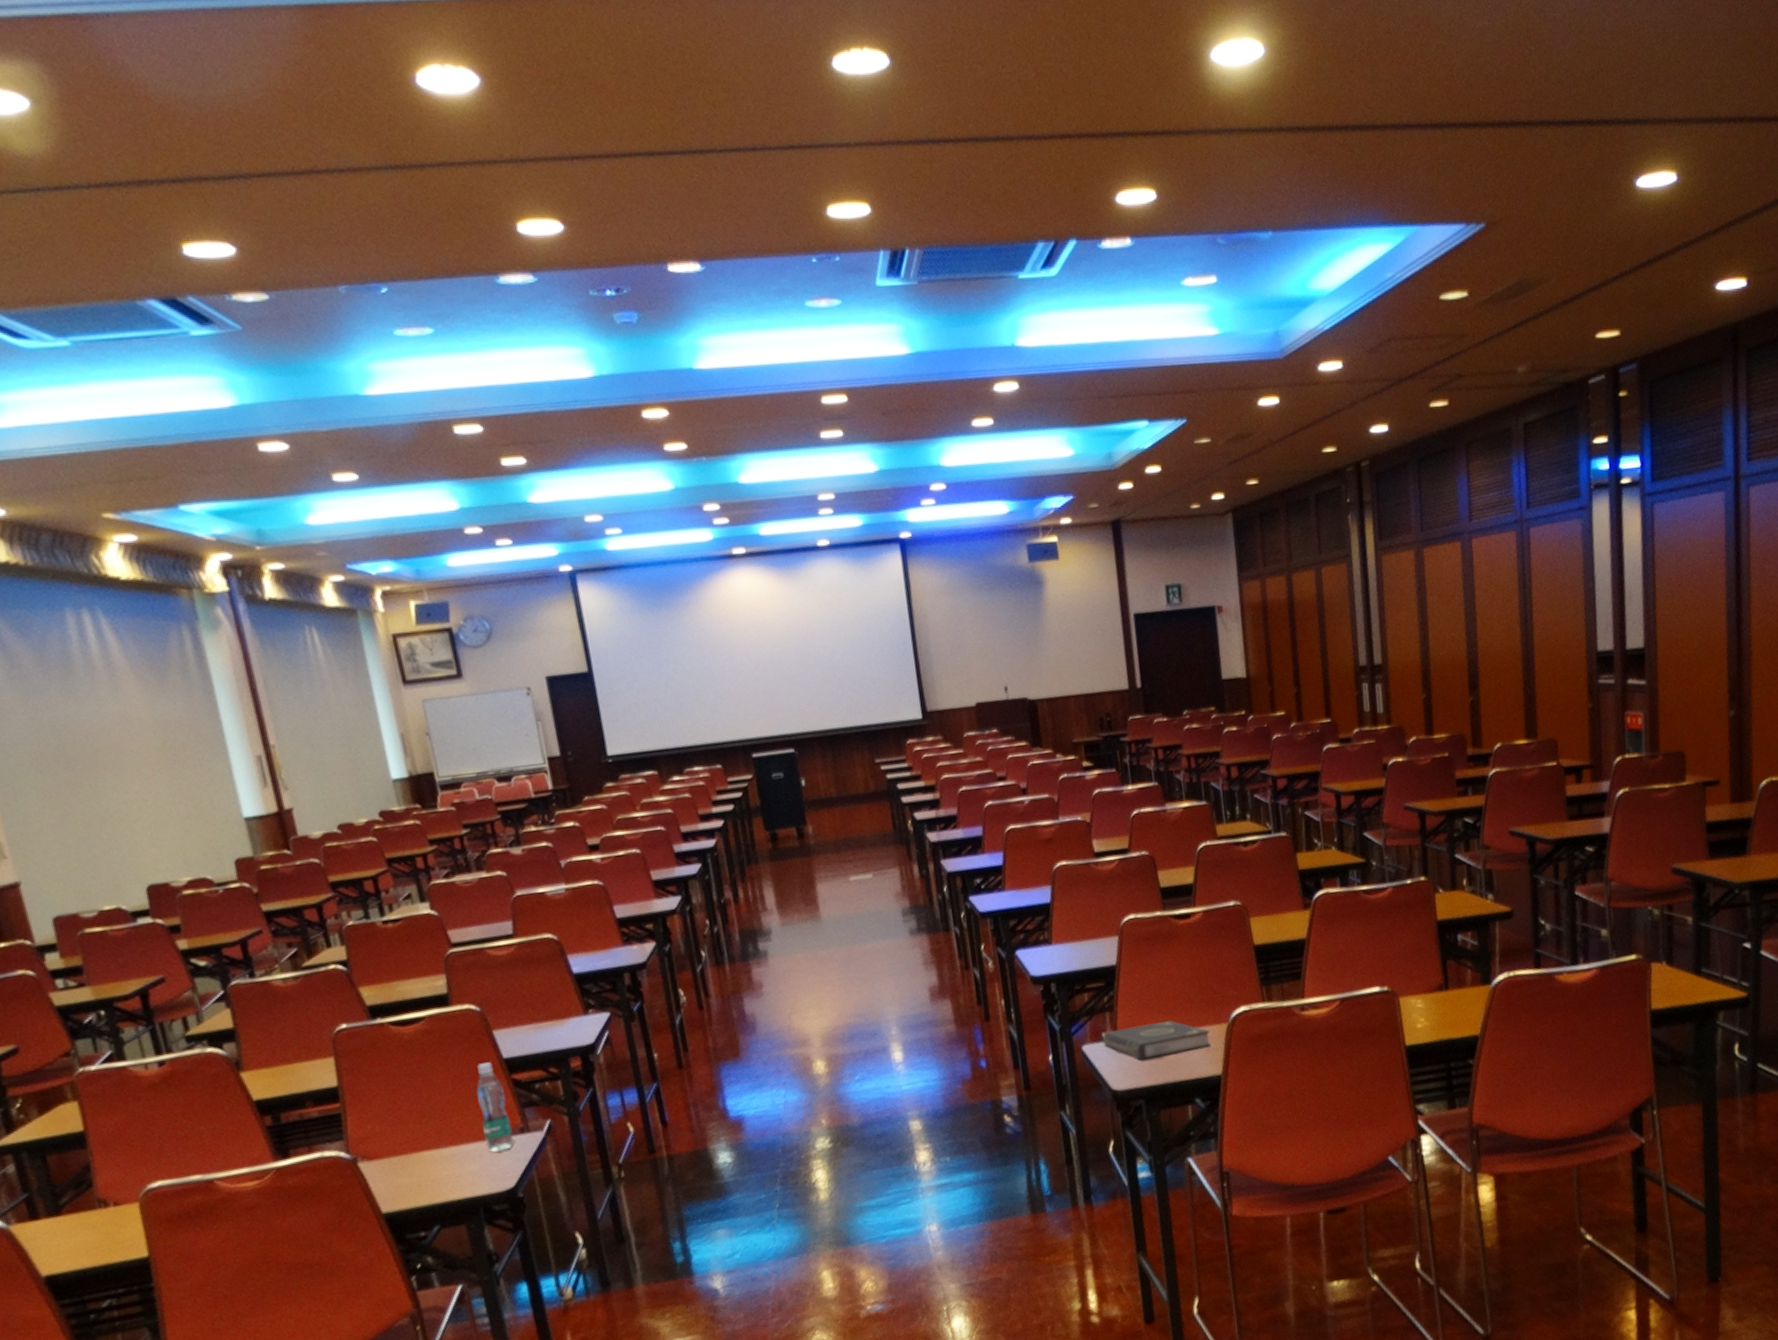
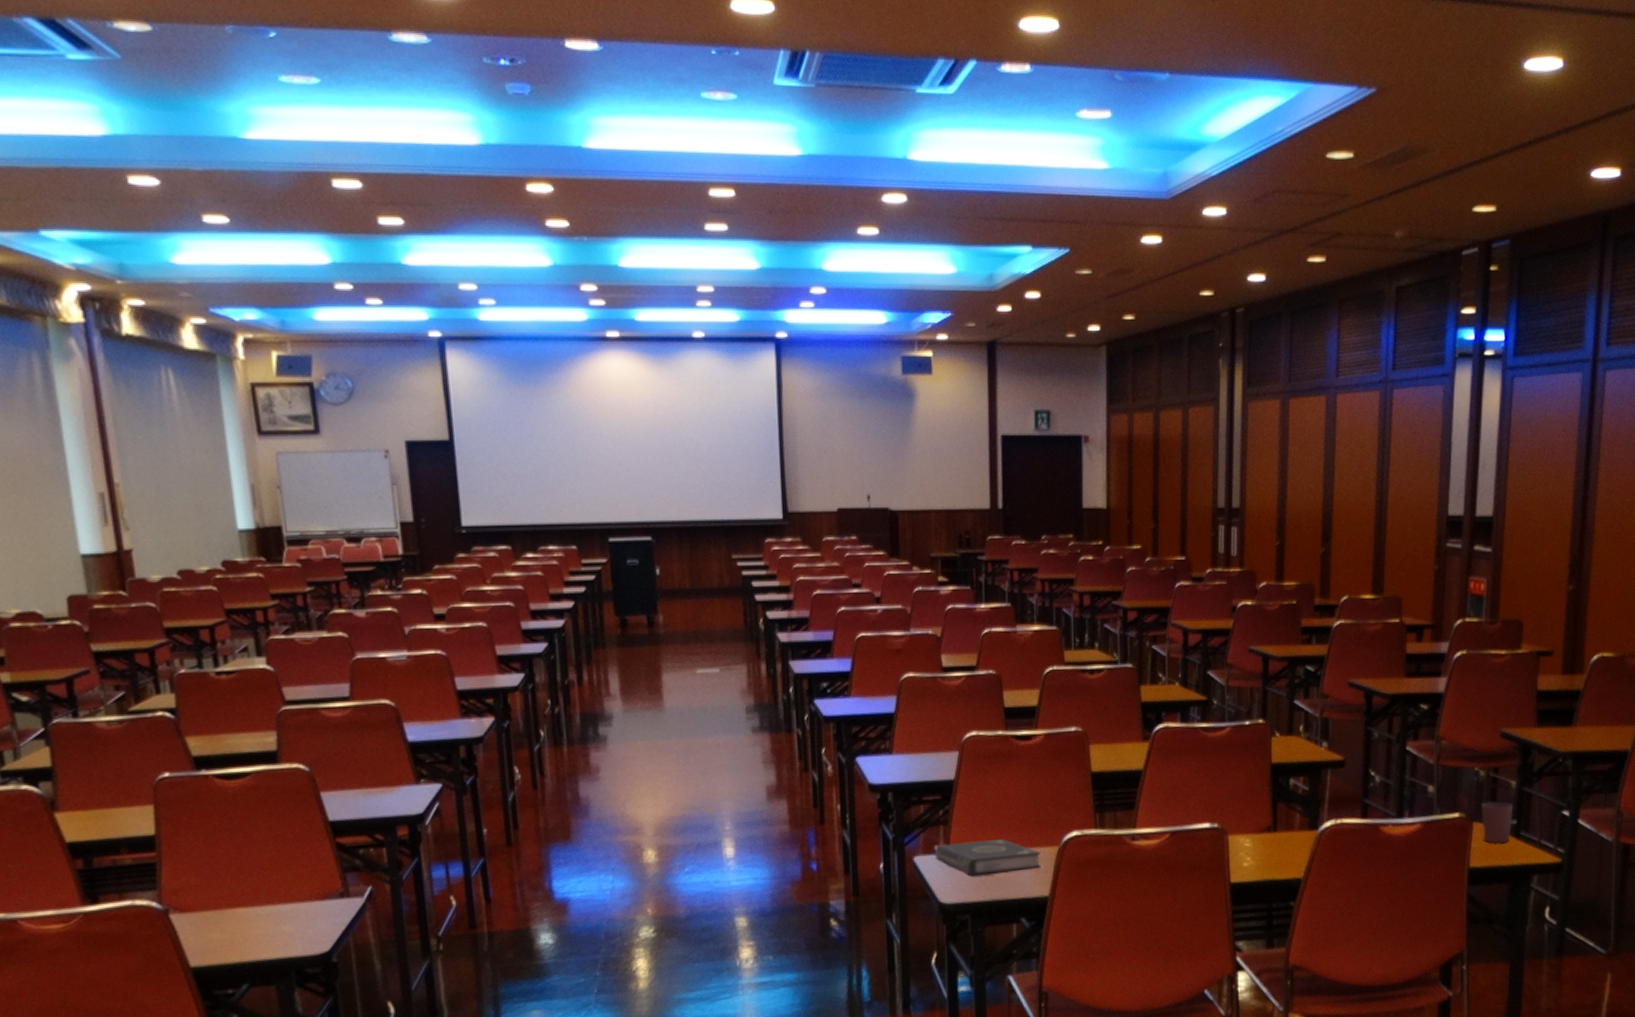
bottle: present [475,1062,514,1152] -> none [297,824,333,915]
cup: none [1658,939,1697,984] -> present [1481,801,1517,845]

